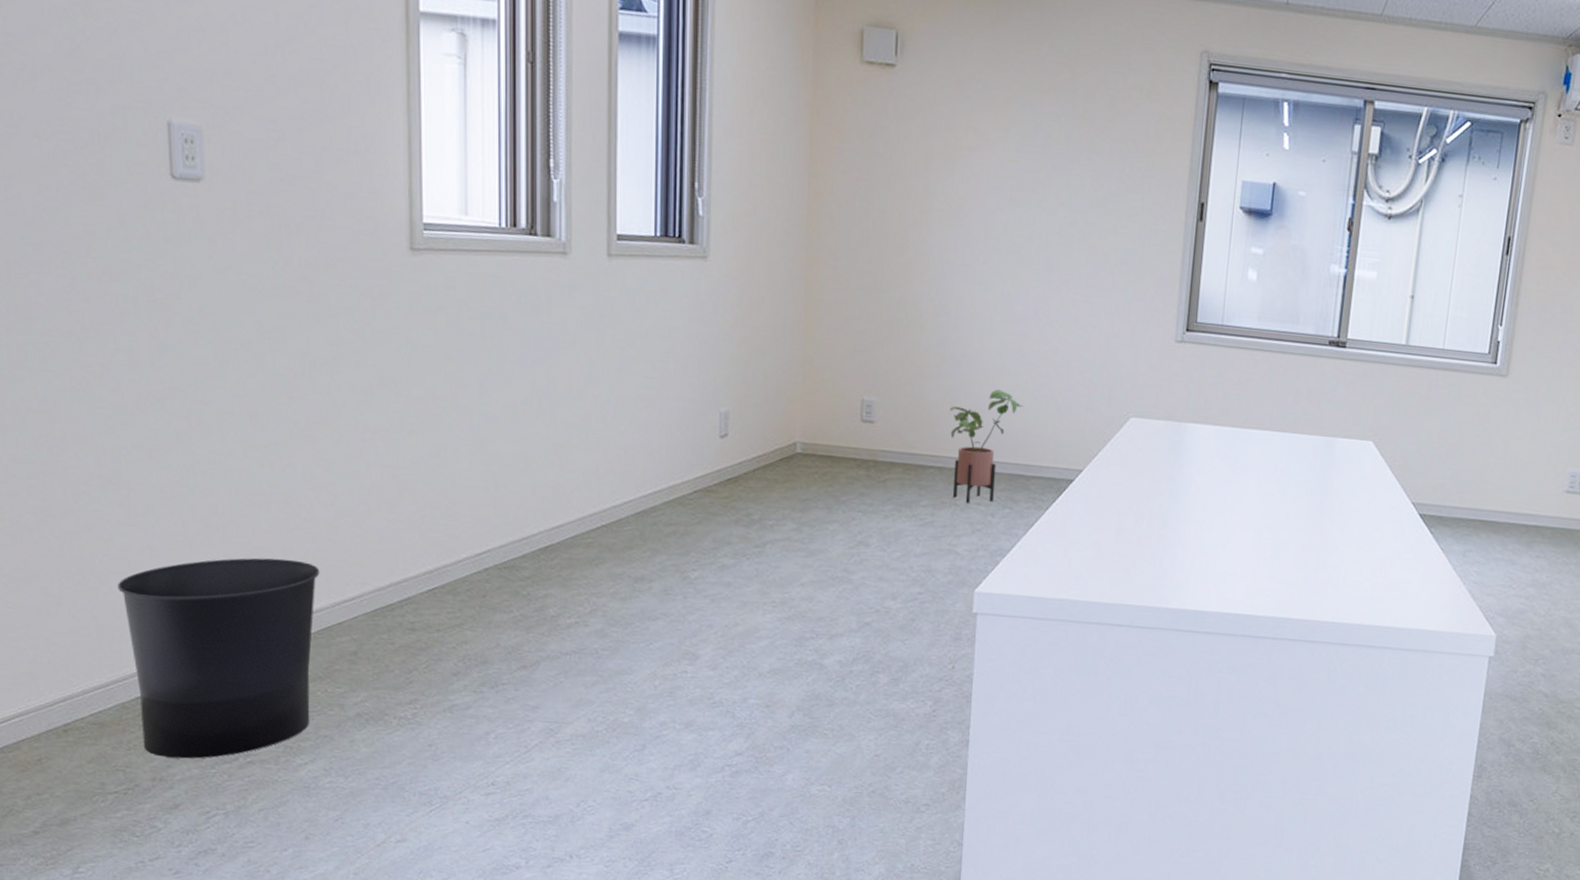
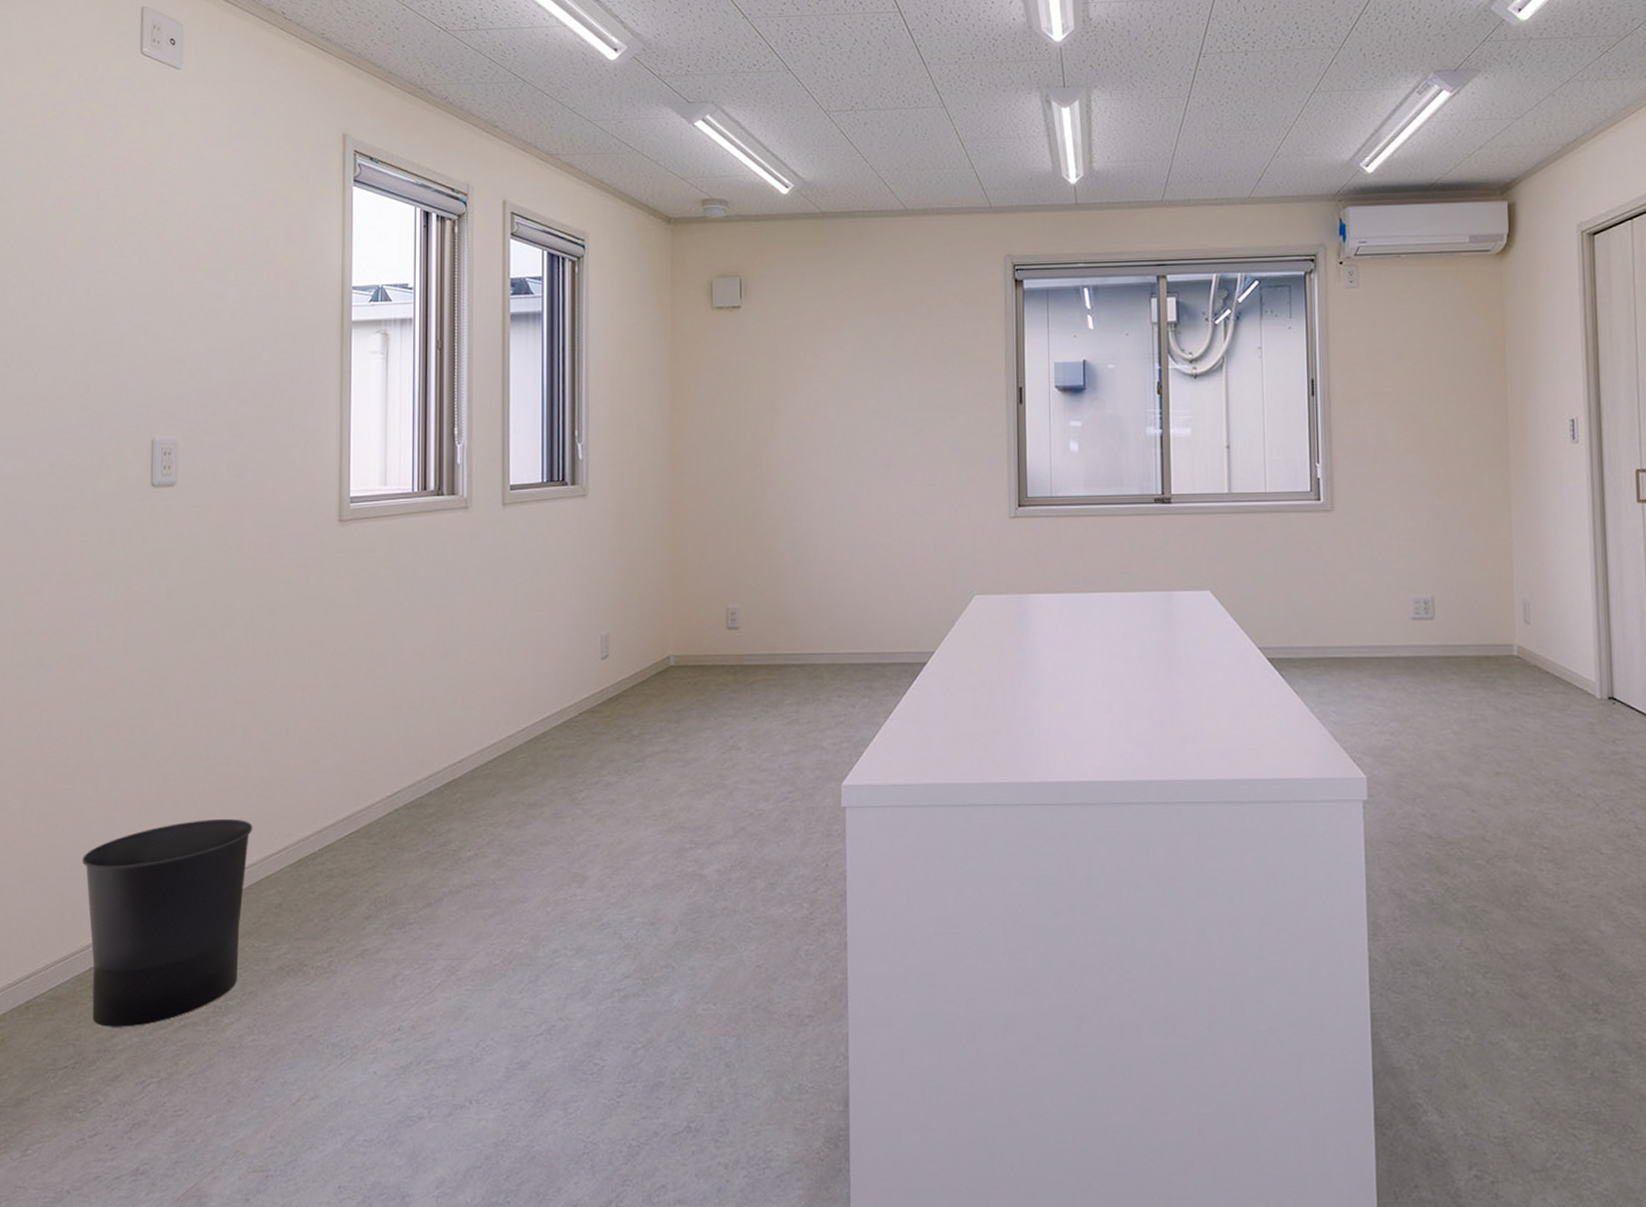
house plant: present [950,389,1023,503] -> none [807,583,874,697]

